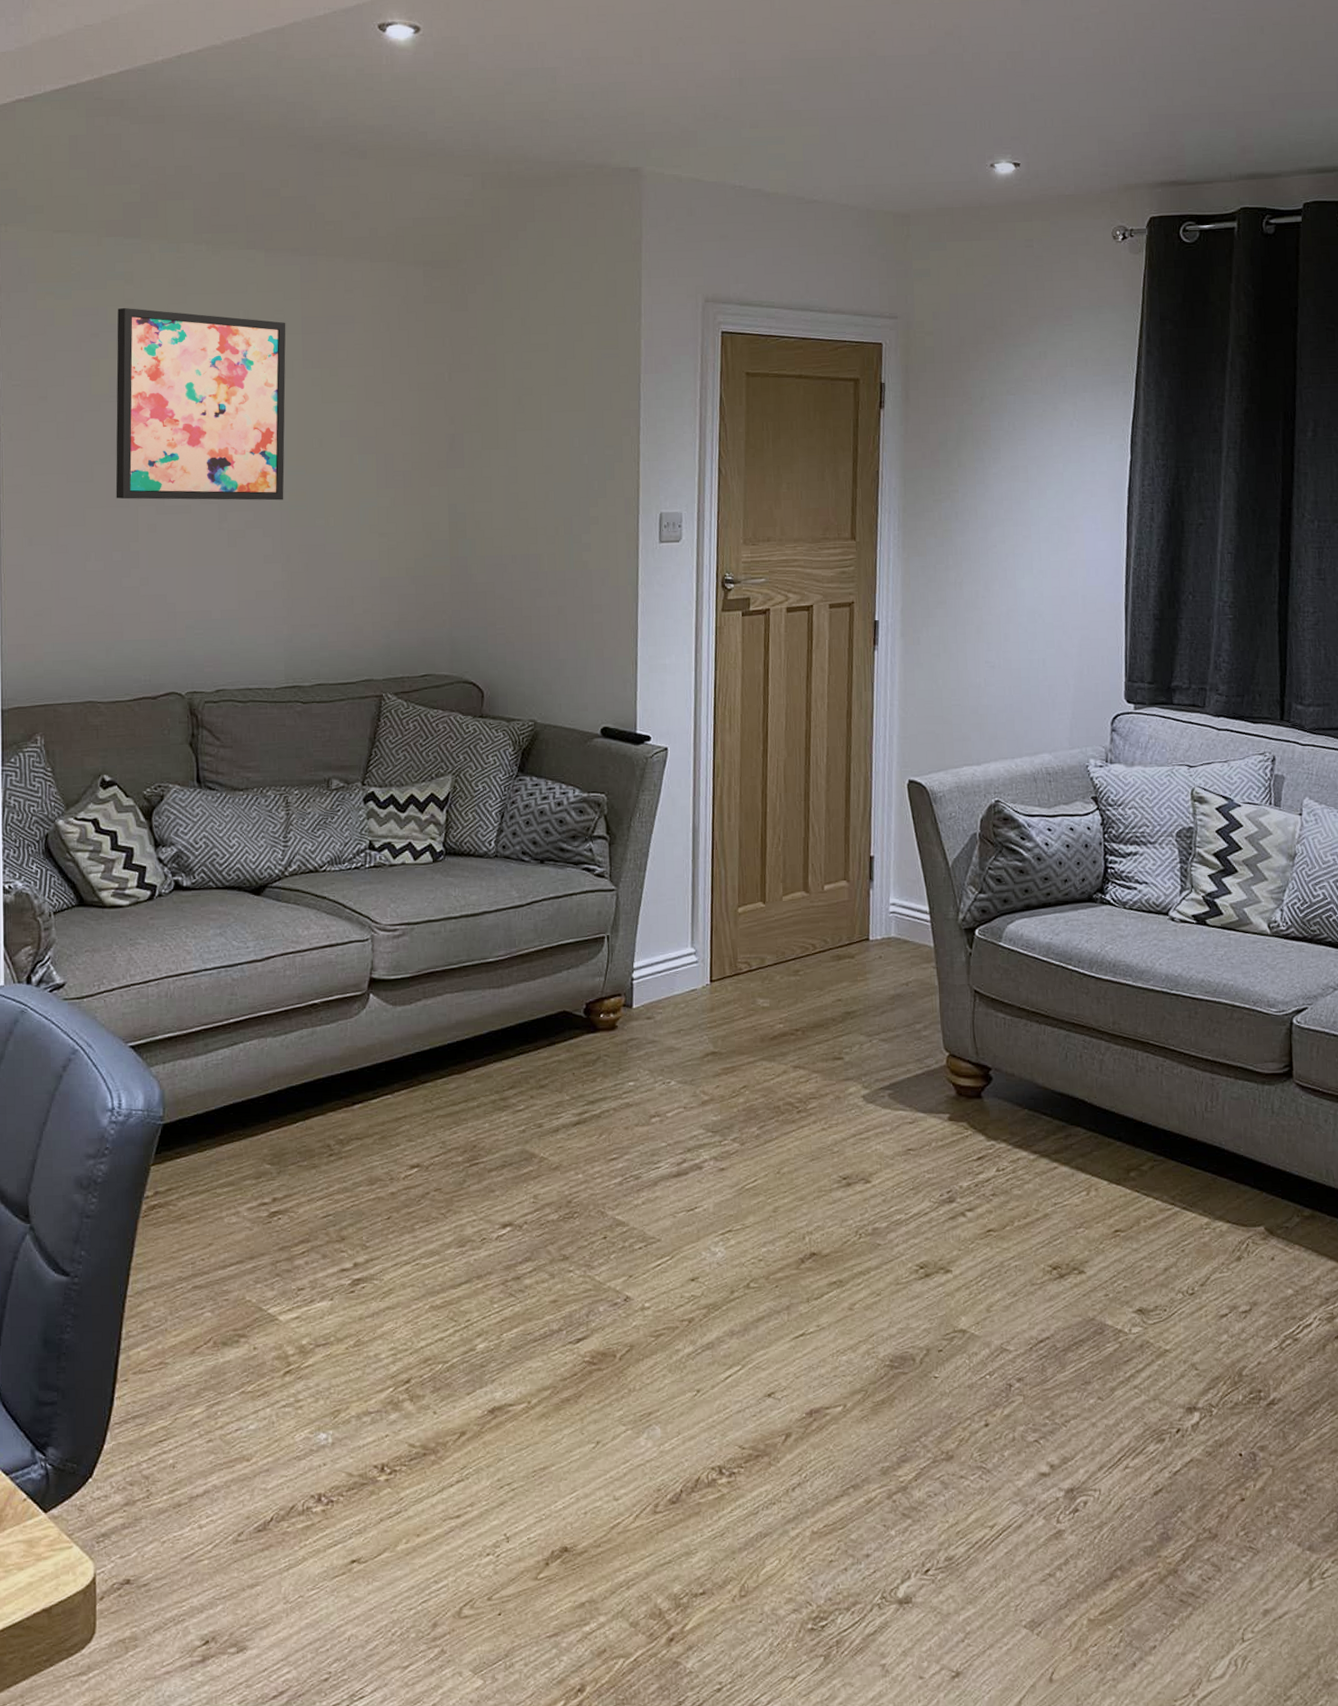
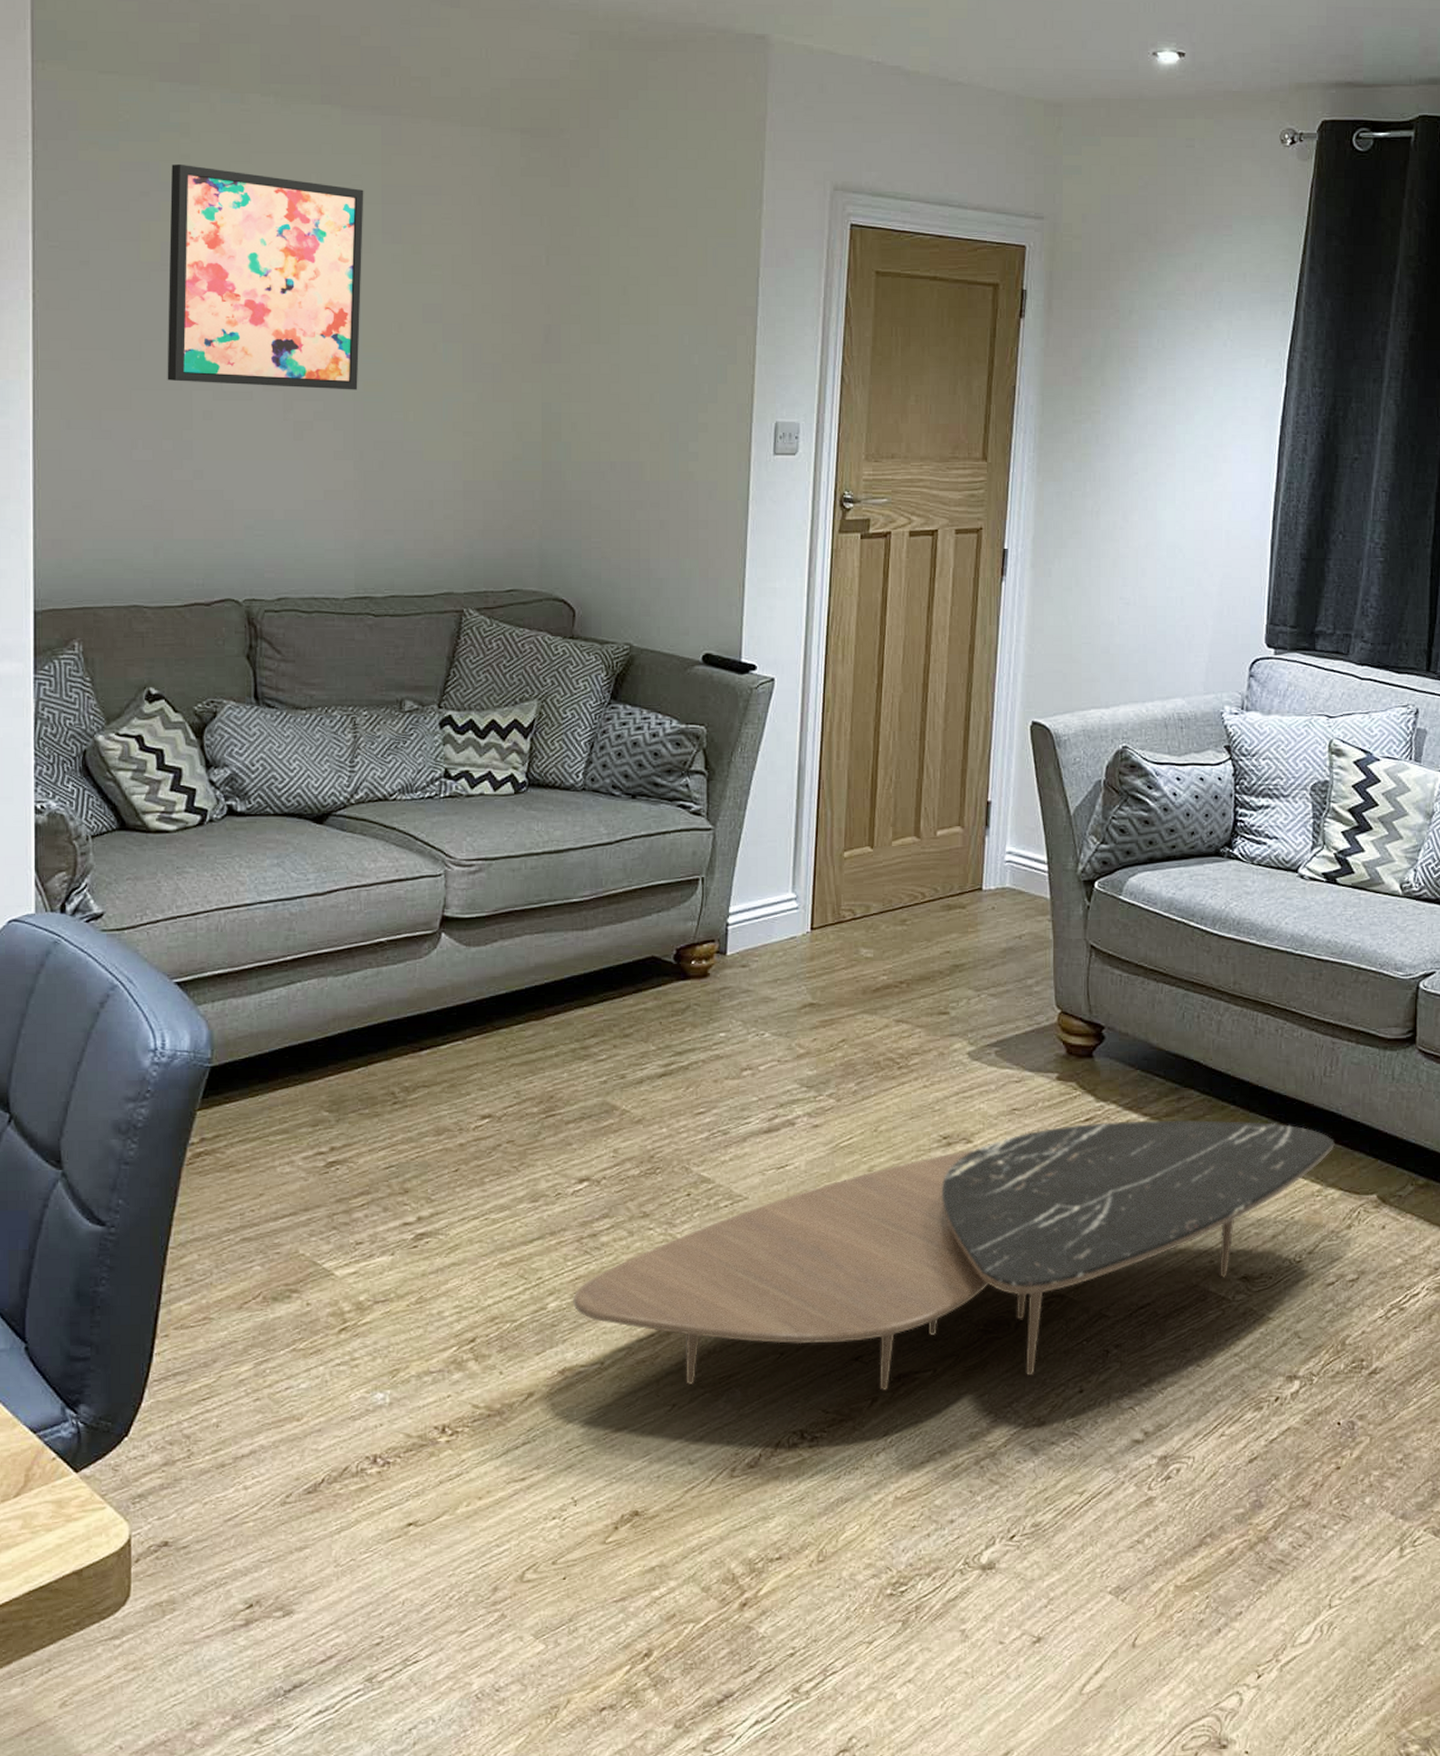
coffee table: none [499,1156,1220,1427] -> present [572,1120,1335,1392]

